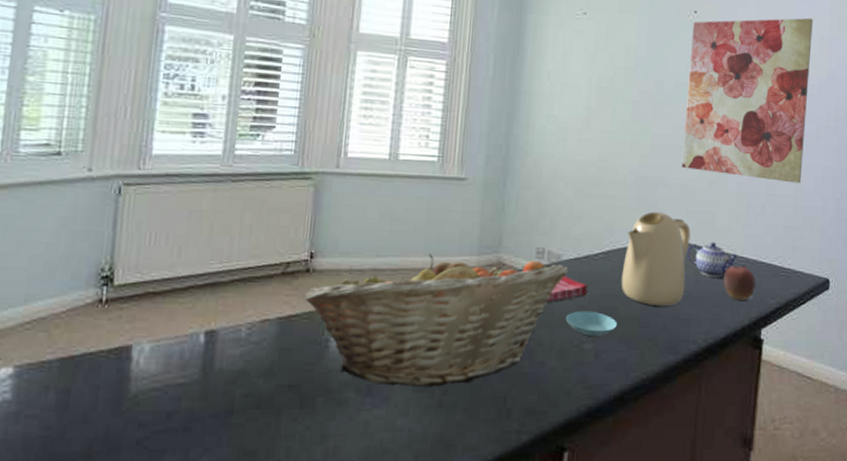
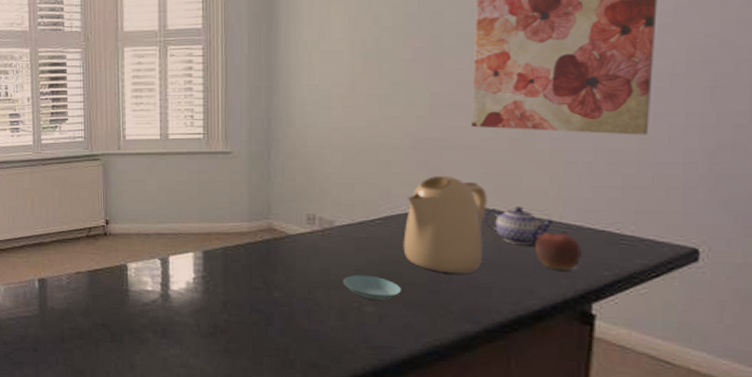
fruit basket: present [302,253,568,387] -> none [103,220,342,335]
dish towel: present [546,276,588,303] -> none [320,241,365,266]

